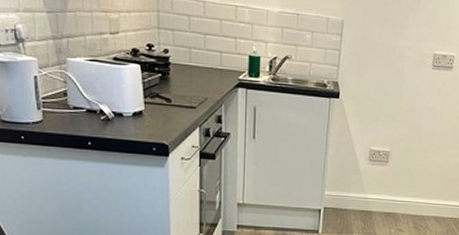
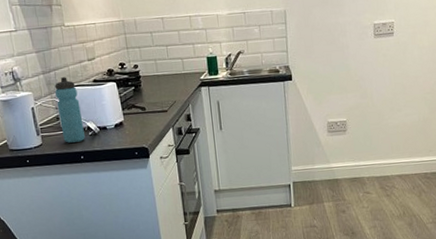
water bottle: none [66,47,96,125] -> present [55,77,85,143]

